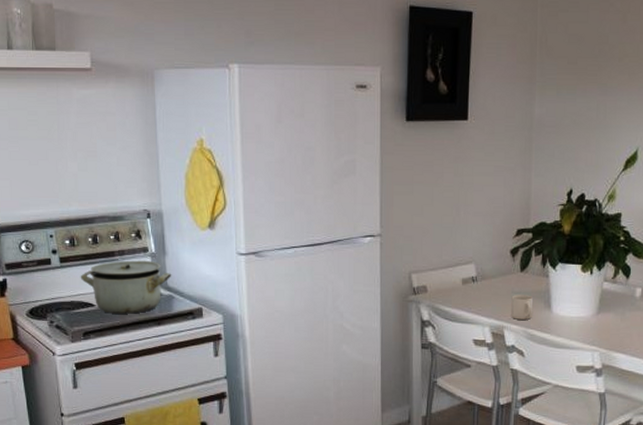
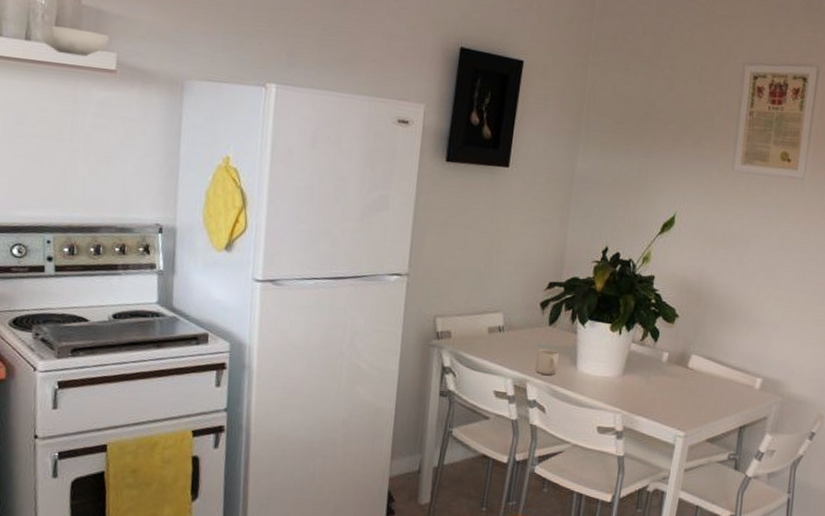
bowl: none [16,33,82,59] -> present [35,26,110,57]
saucepan: present [80,260,172,314] -> none [75,275,179,334]

